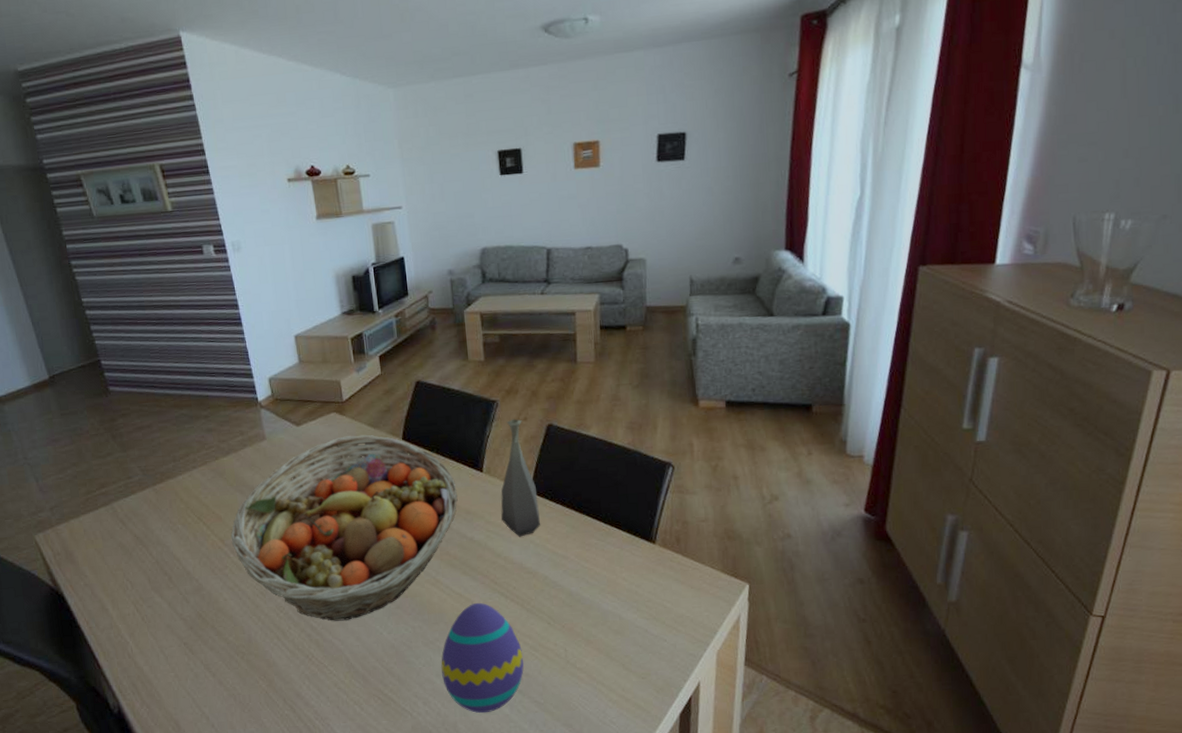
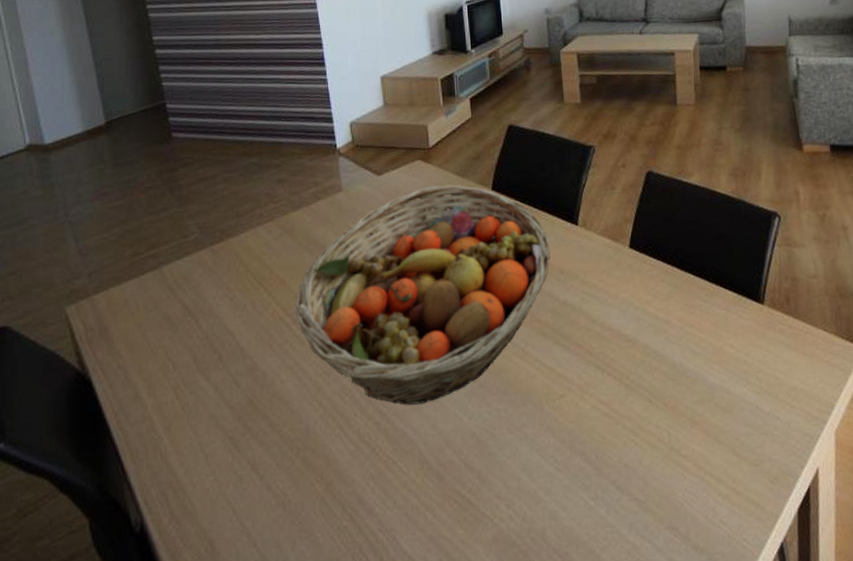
decorative egg: present [441,602,524,713] -> none [528,378,623,517]
bottle: present [501,419,541,537] -> none [597,165,641,299]

